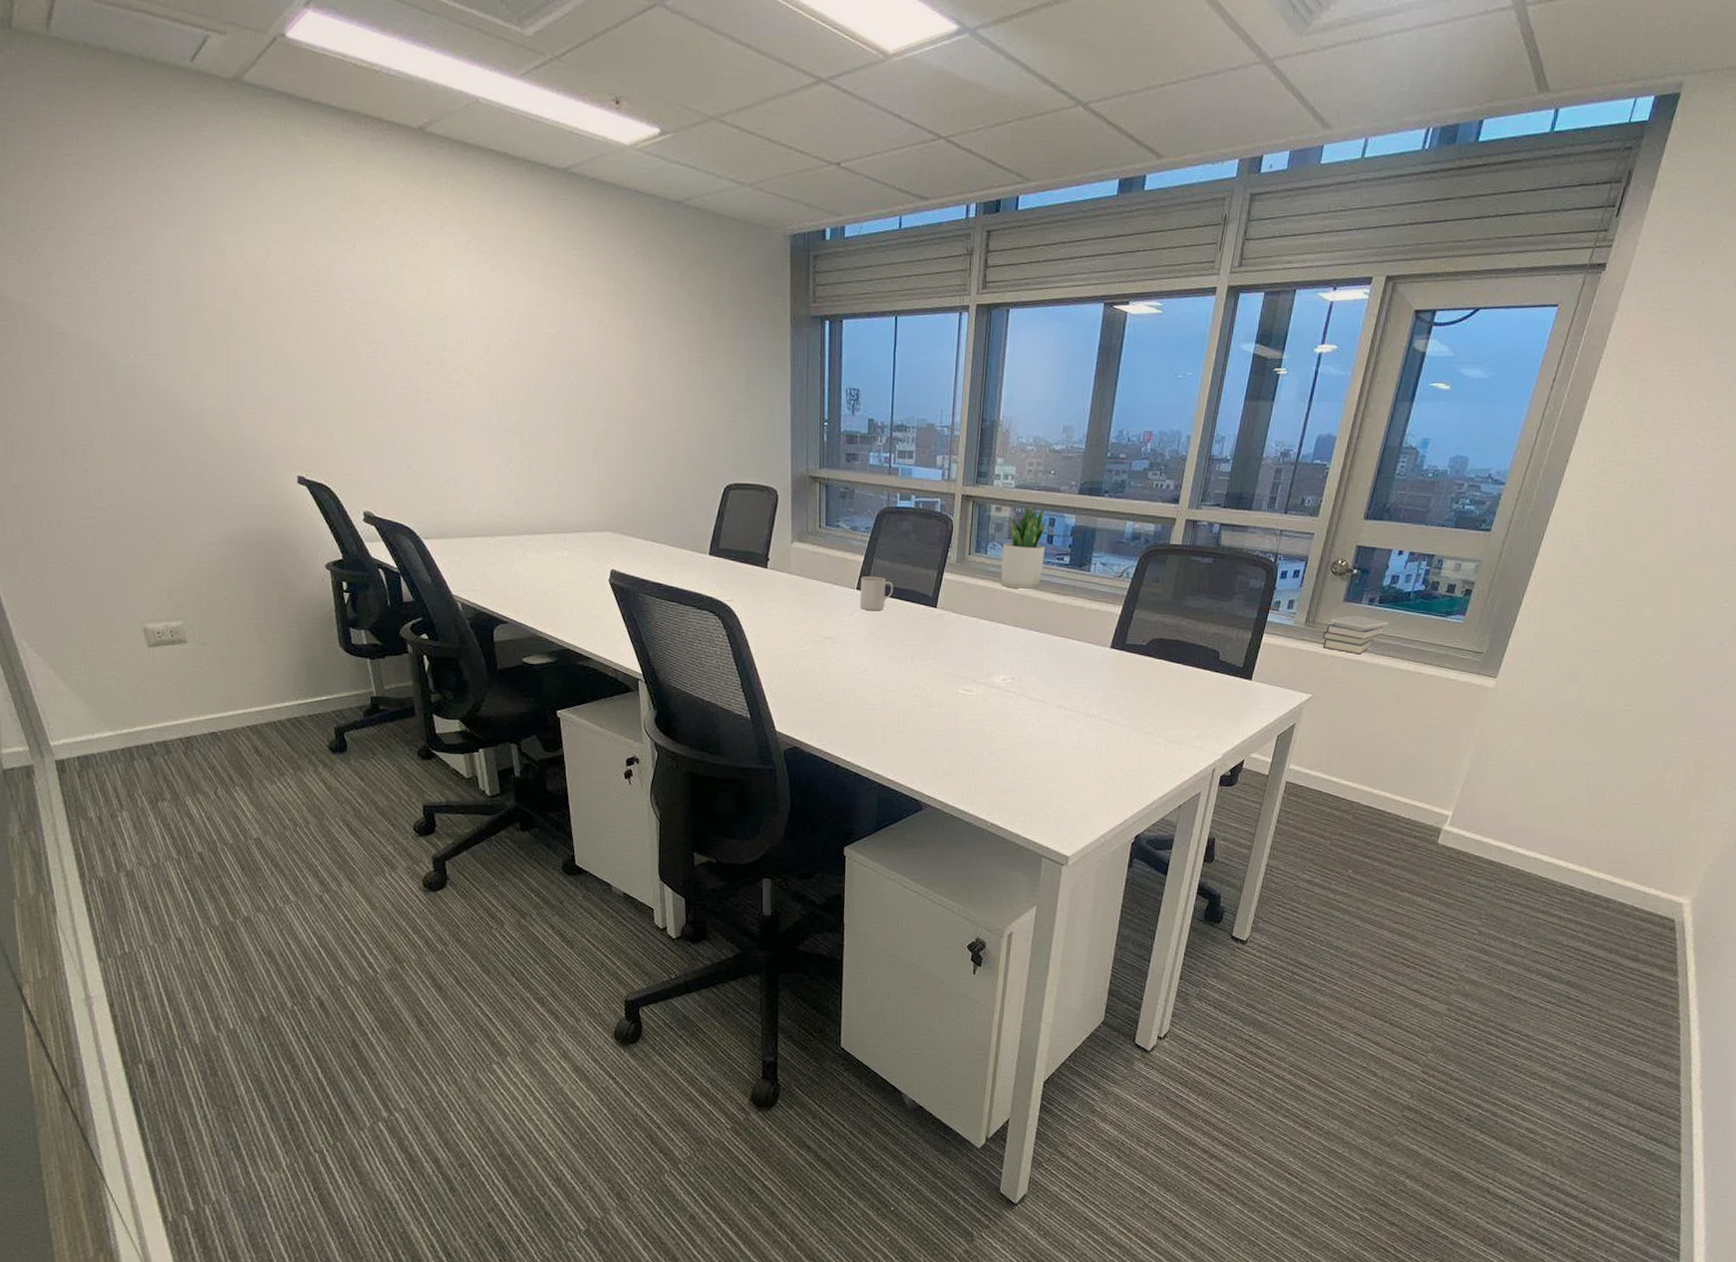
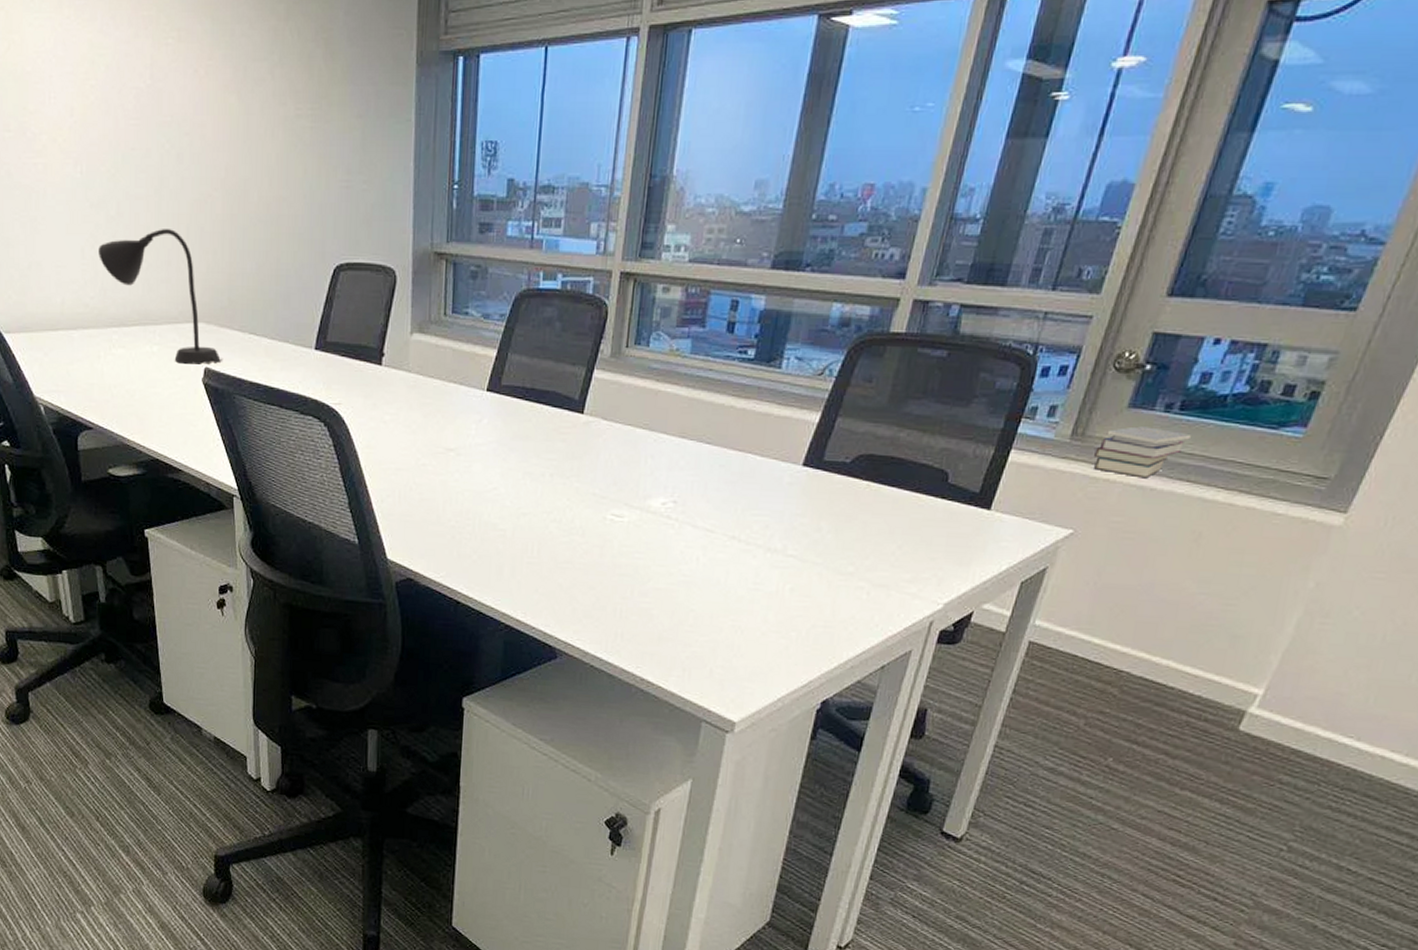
desk lamp: none [513,452,628,567] -> present [99,229,223,365]
mug: present [859,576,894,611] -> none [489,374,532,418]
planter: present [1001,502,1049,590] -> none [665,279,731,392]

